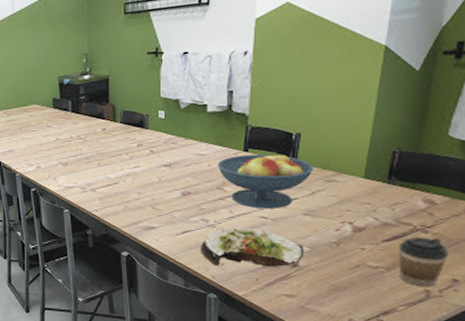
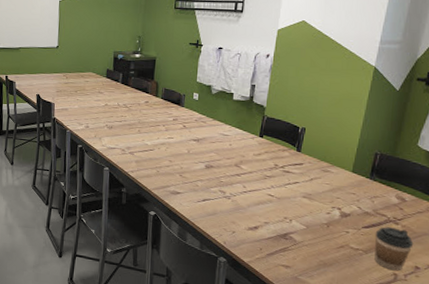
salad plate: present [201,227,305,268] -> none [217,200,301,242]
fruit bowl: present [218,151,314,209] -> none [237,139,314,189]

